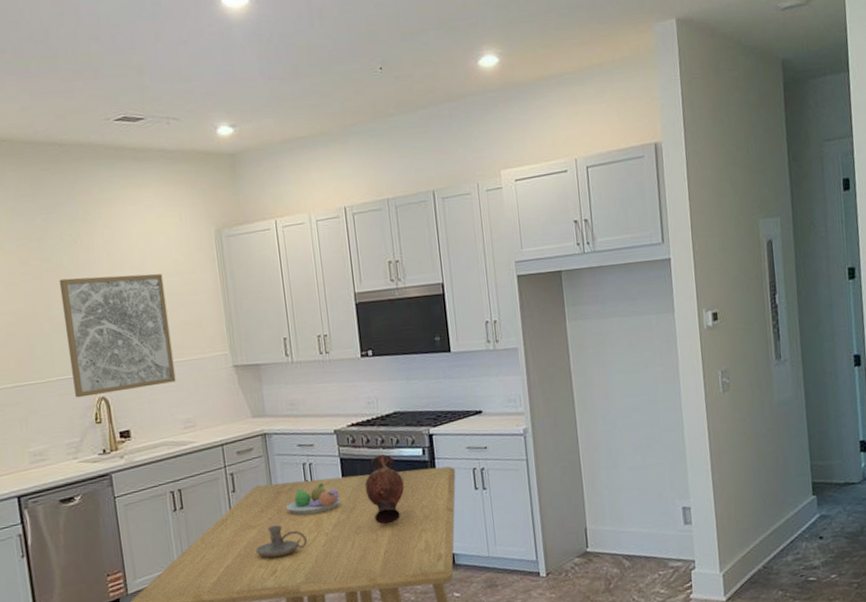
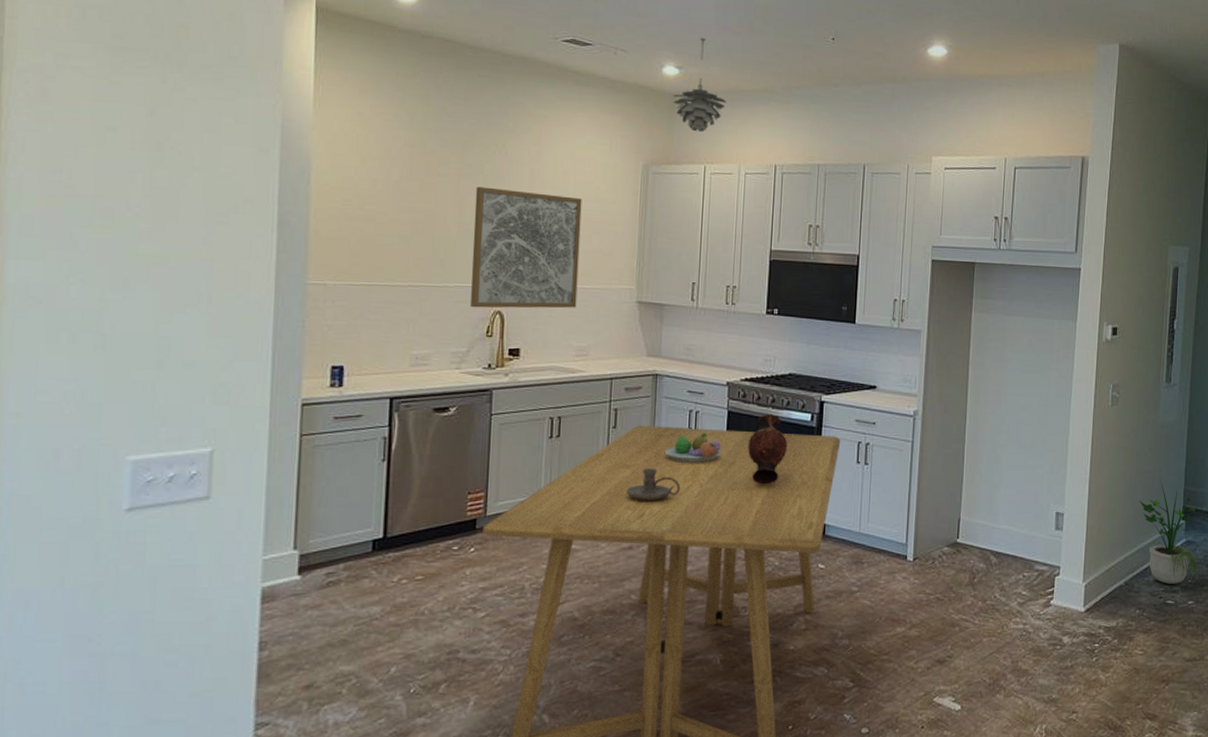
pendant light: none [232,92,286,188] -> present [673,38,727,133]
potted plant: none [766,460,838,562] -> present [1139,481,1199,584]

